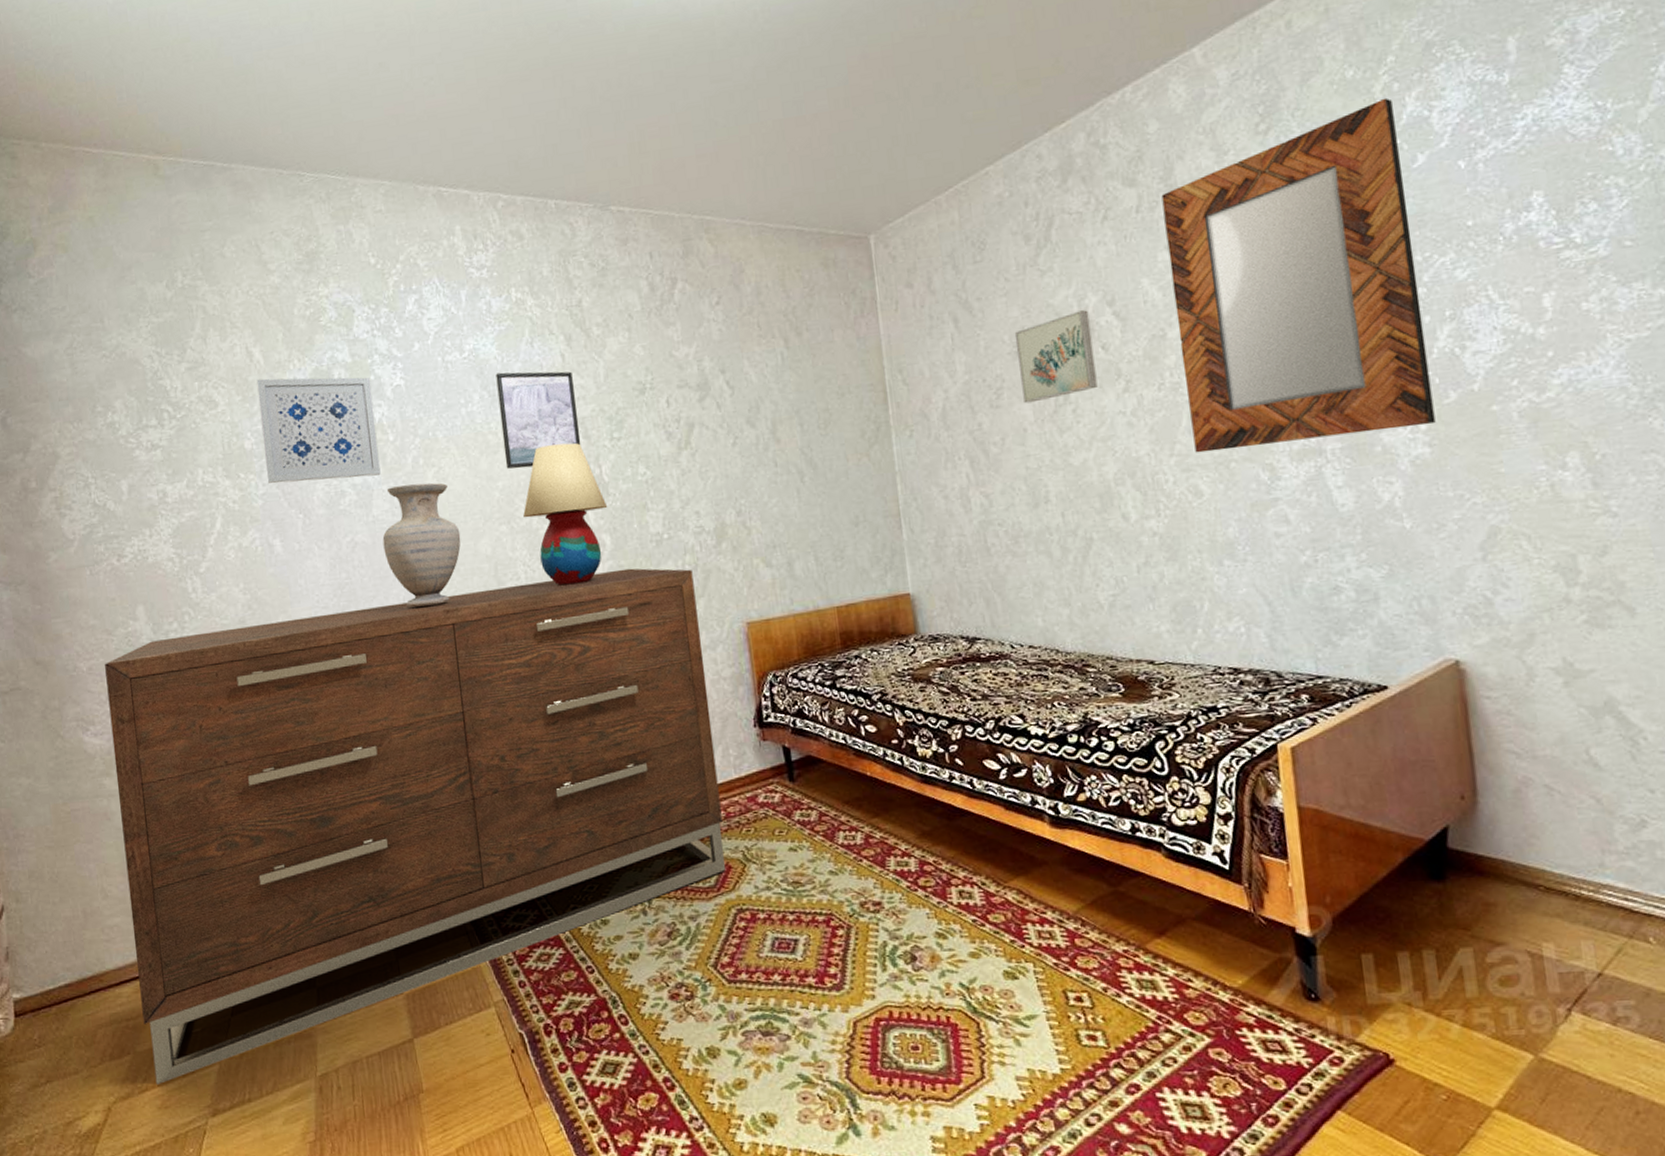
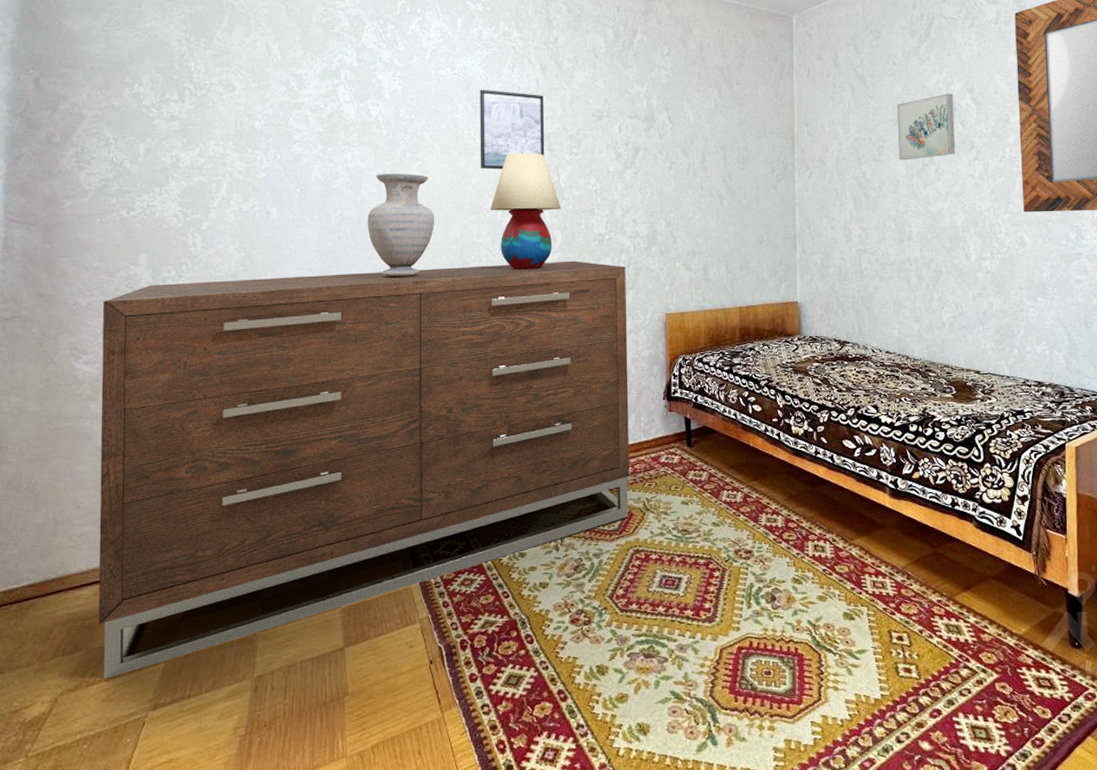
wall art: present [256,377,381,483] -> none [271,71,372,163]

